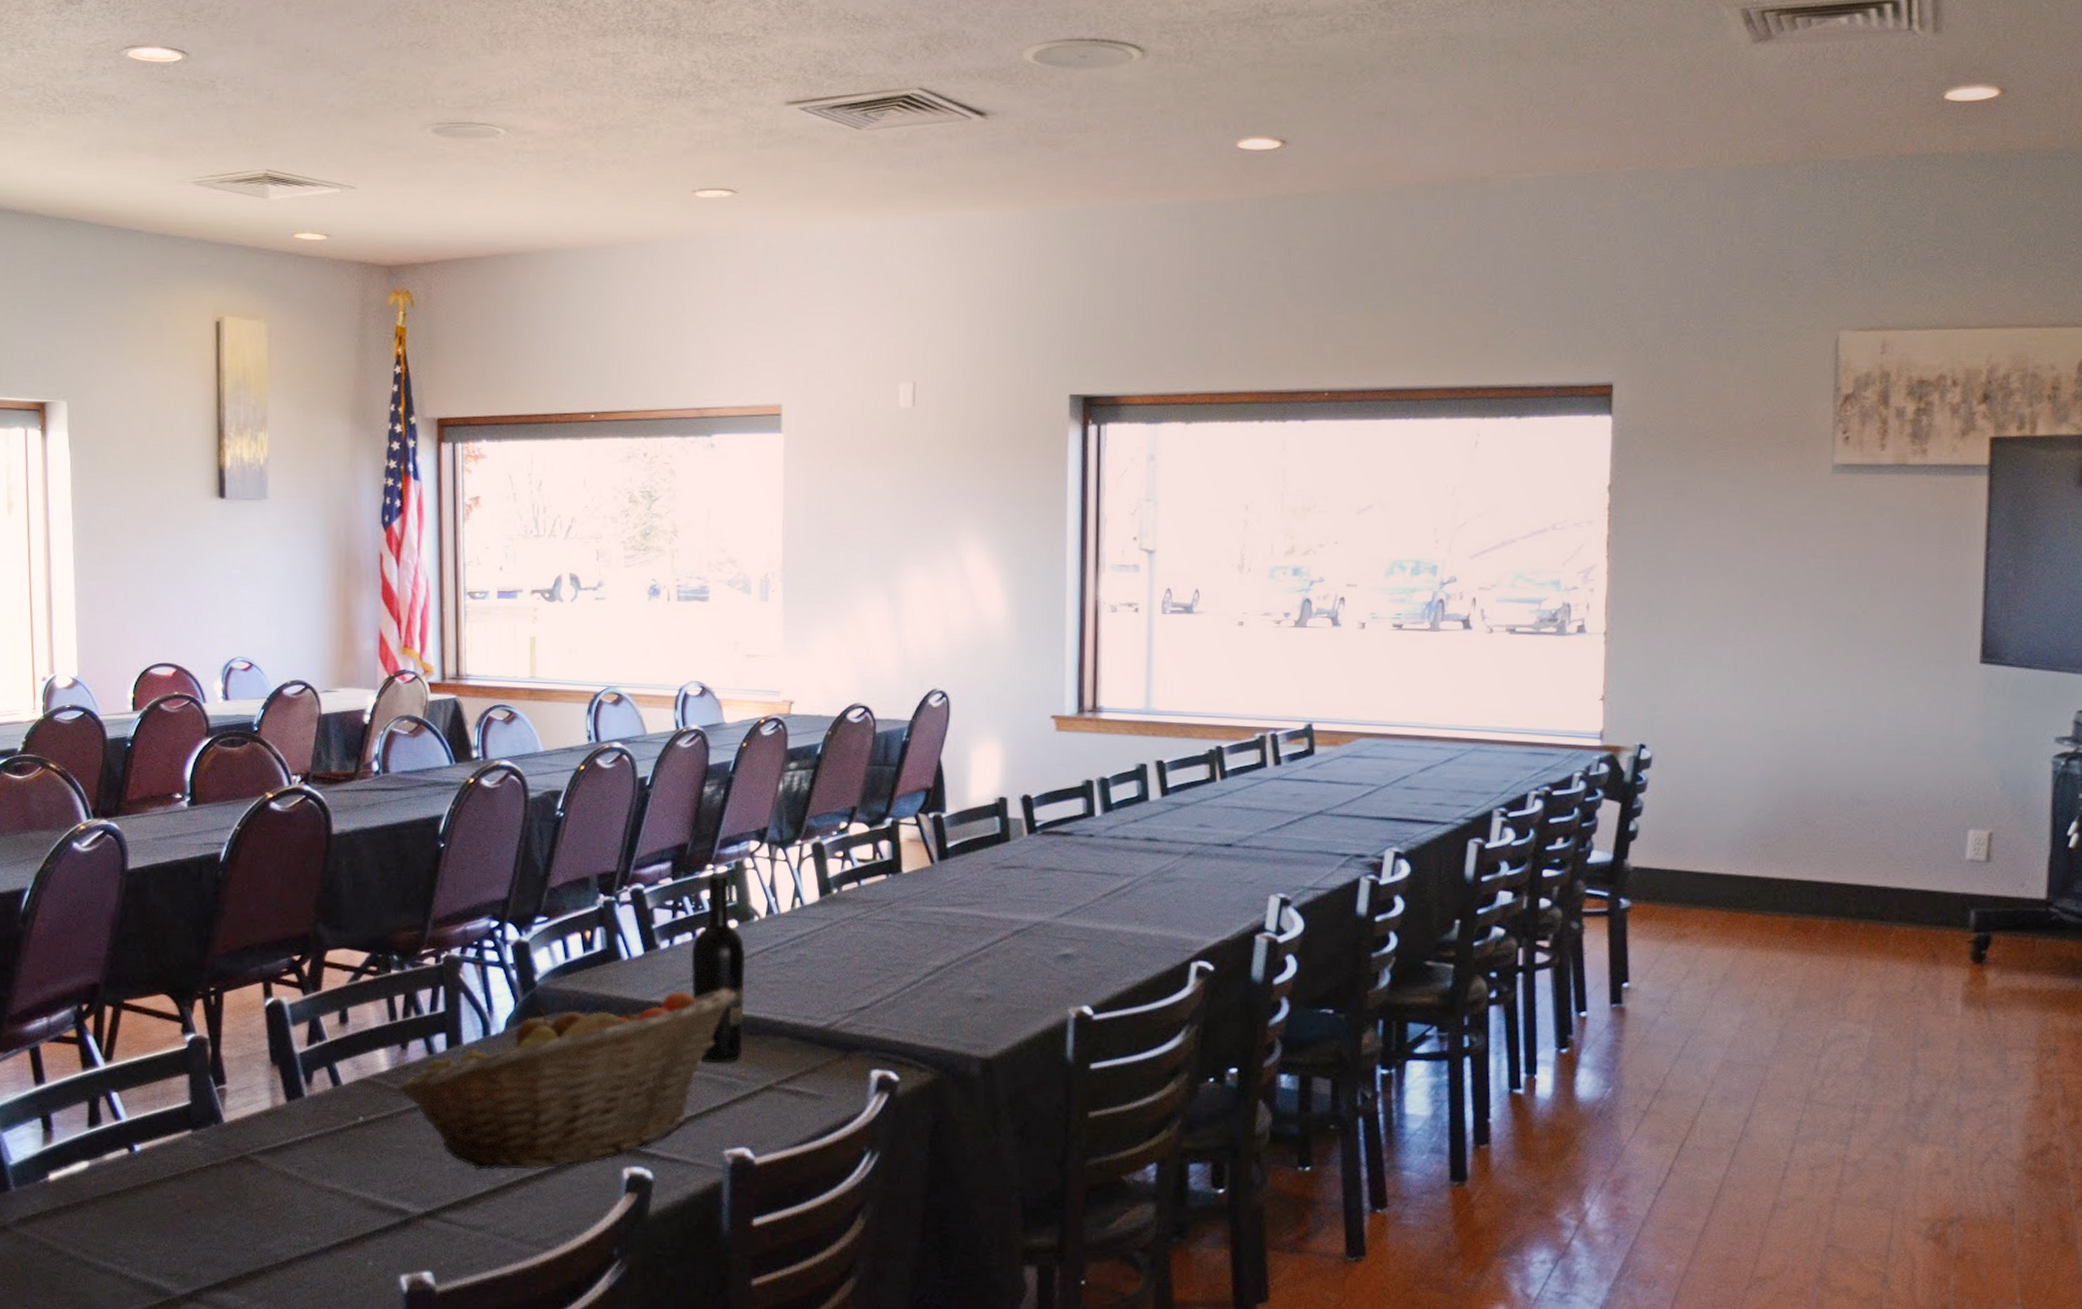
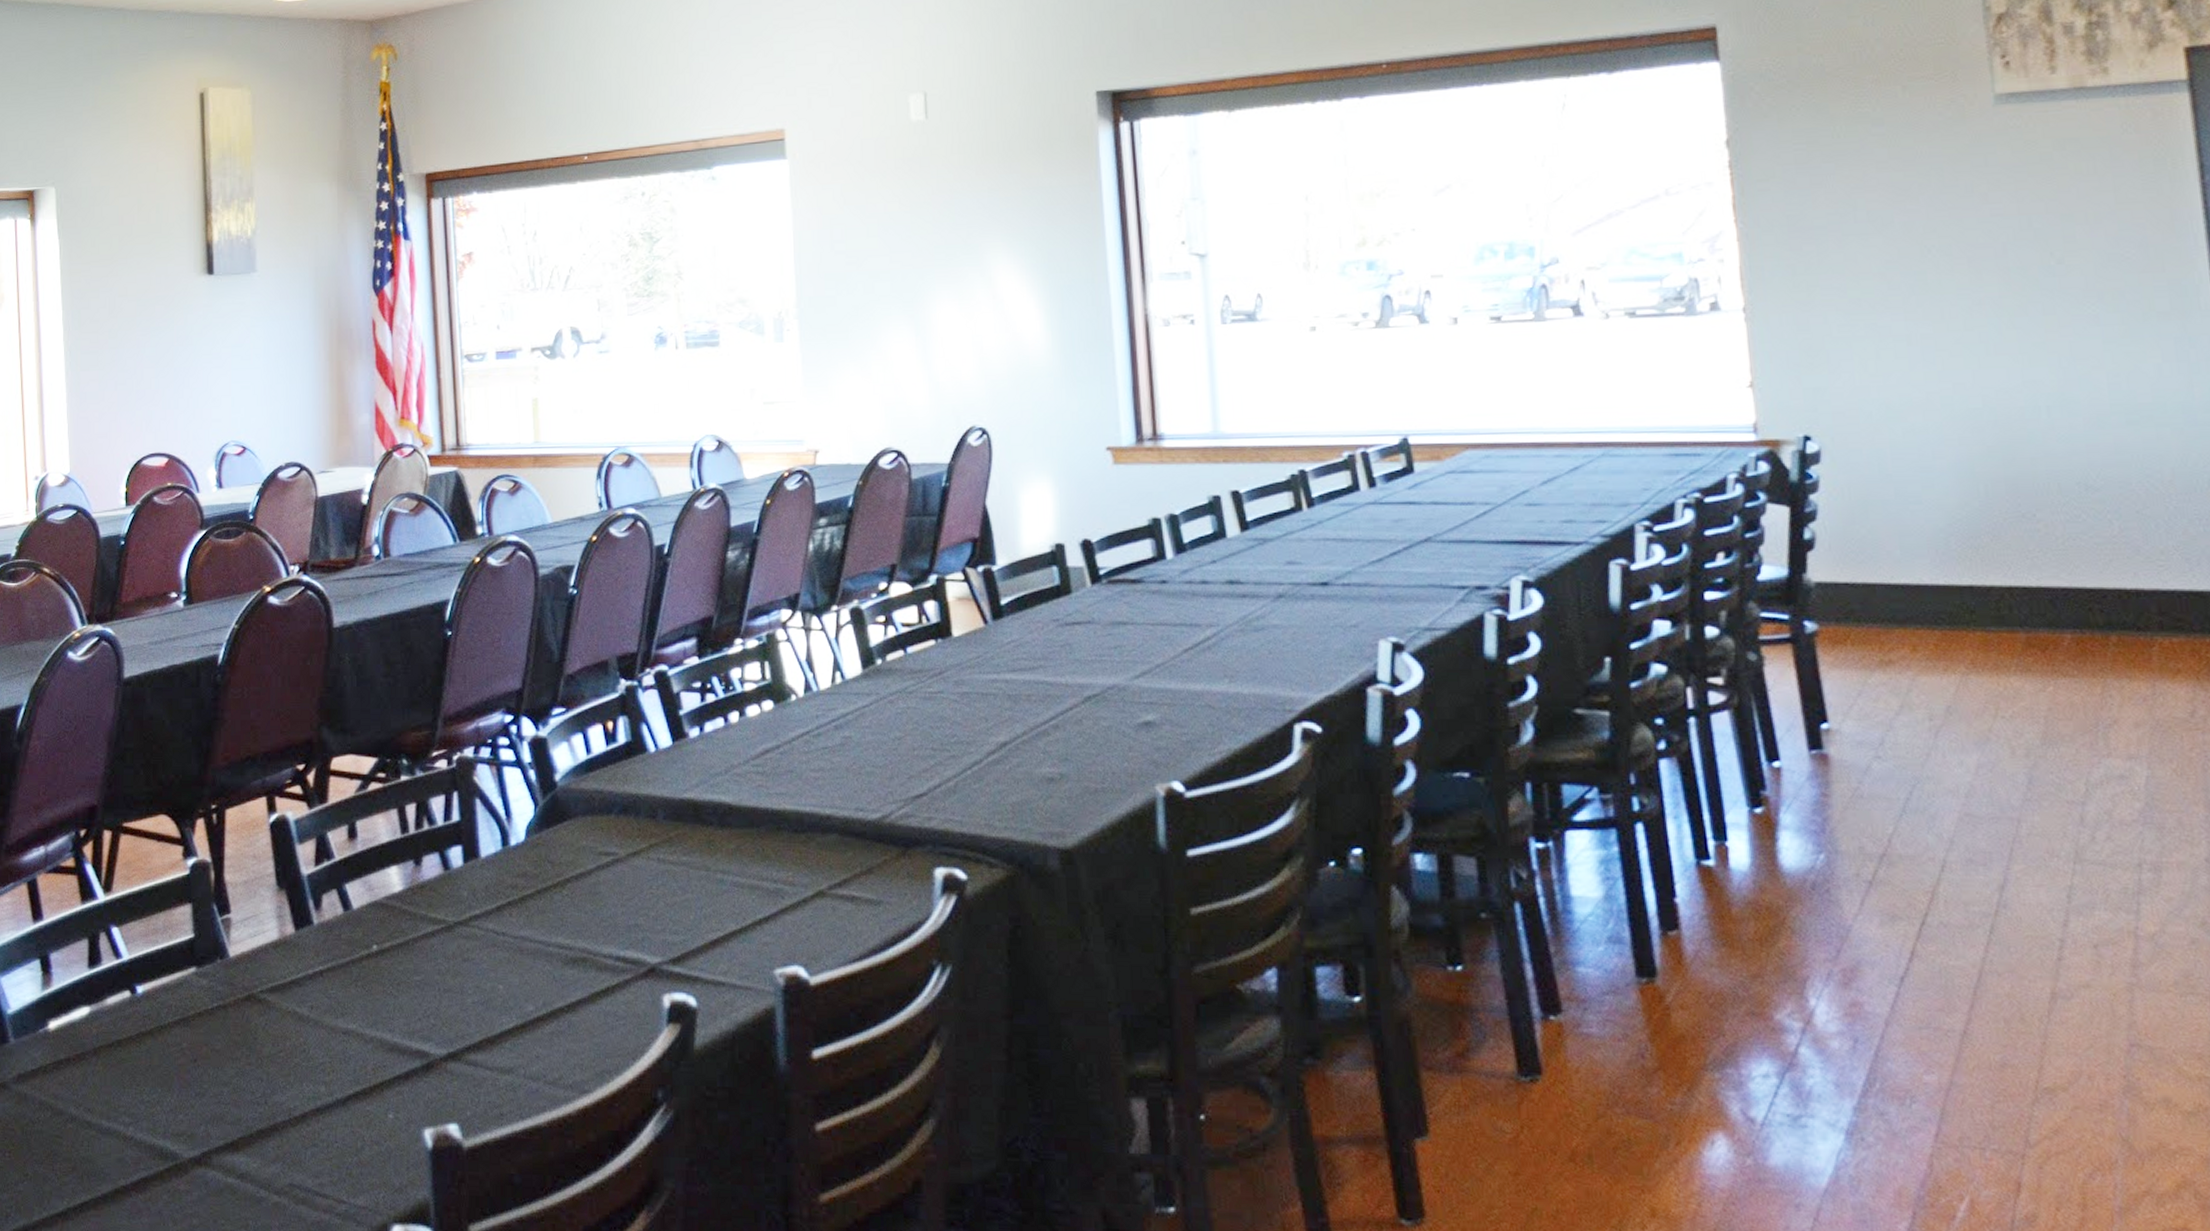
fruit basket: present [395,988,736,1171] -> none [410,780,777,1003]
wine bottle: present [691,874,746,1063] -> none [724,649,788,868]

